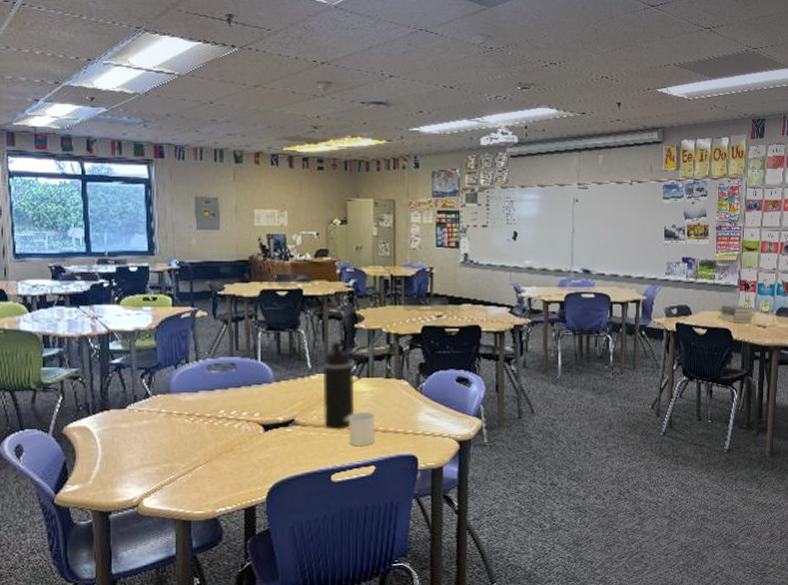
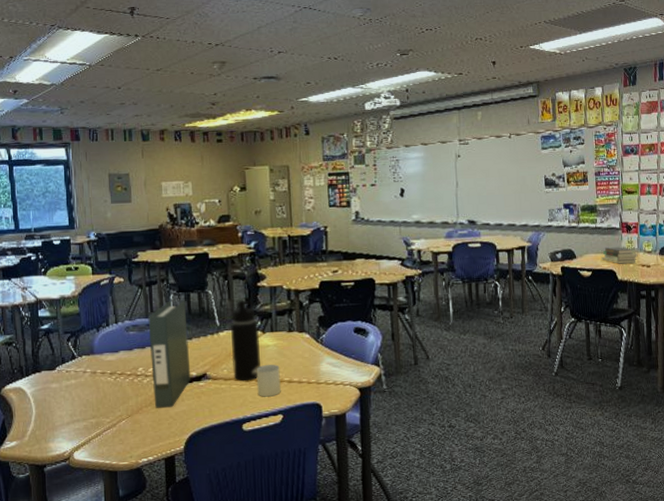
binder: none [232,339,277,454] -> present [148,300,191,408]

